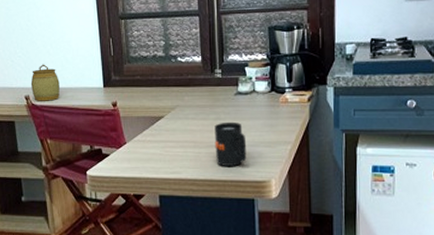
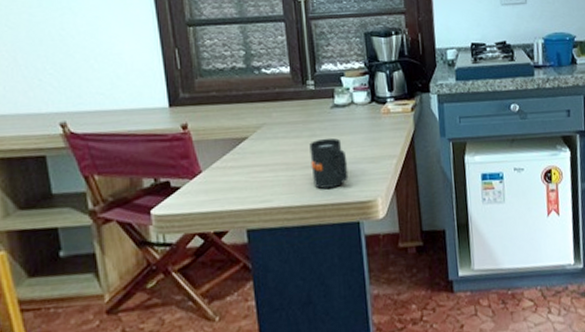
jar: present [30,64,60,101] -> none [67,82,110,129]

